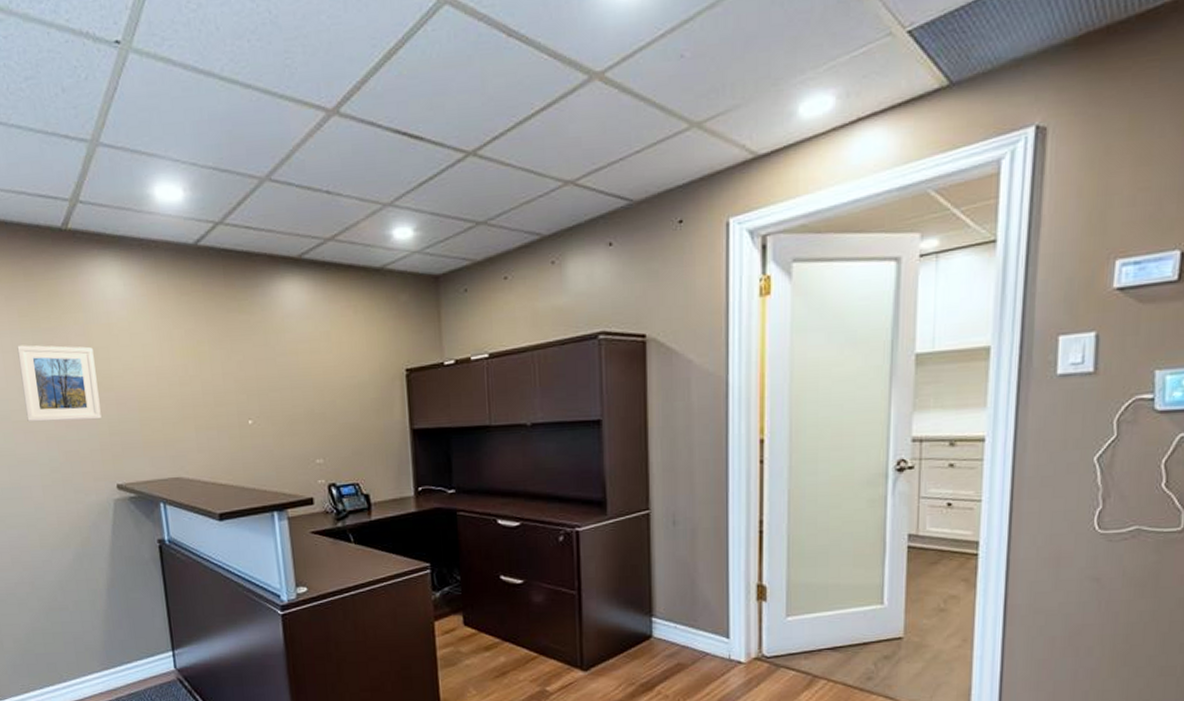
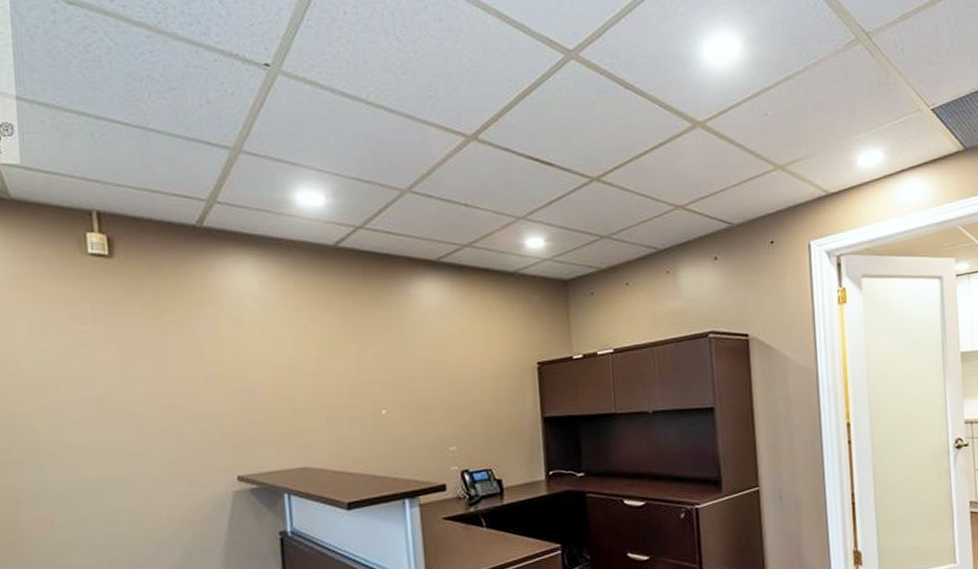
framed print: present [17,345,102,422] -> none [136,336,225,414]

